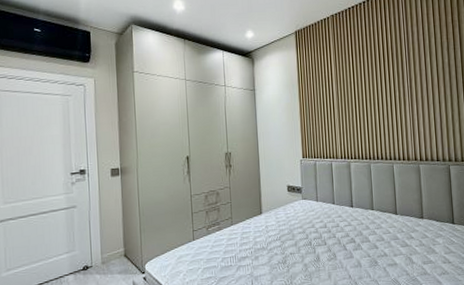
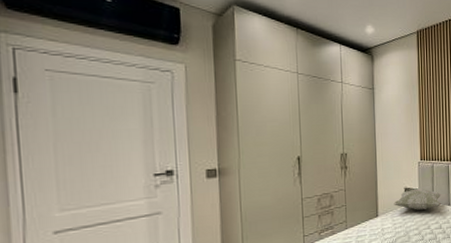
decorative pillow: none [277,186,325,208] -> present [394,188,441,210]

